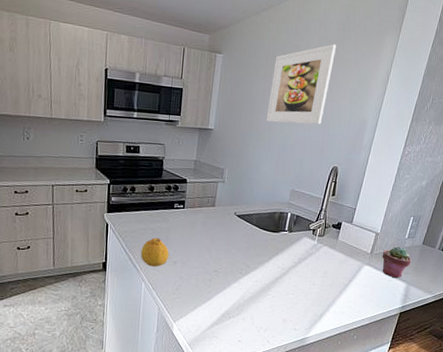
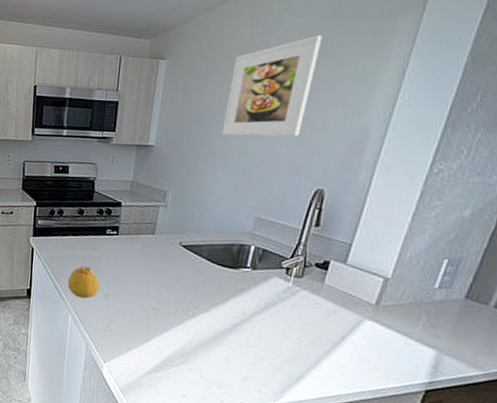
potted succulent: present [382,246,412,278] -> none [394,298,446,342]

